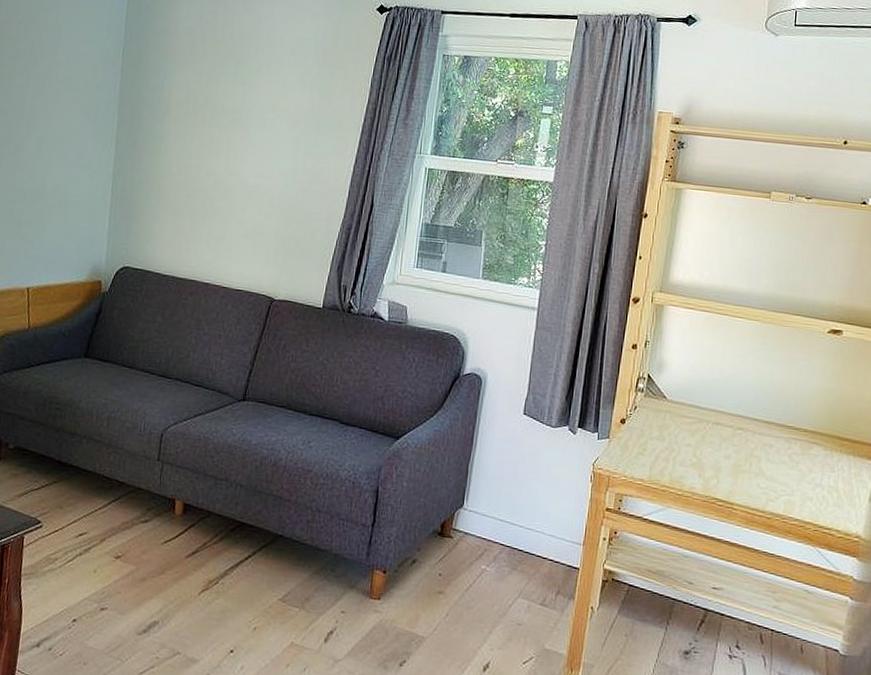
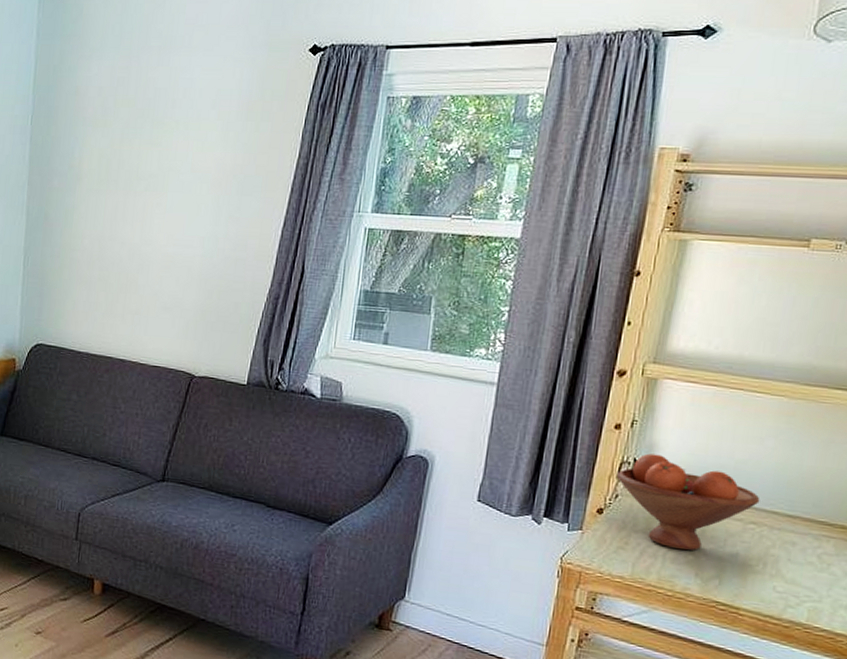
fruit bowl: none [634,370,745,454] -> present [616,453,761,551]

